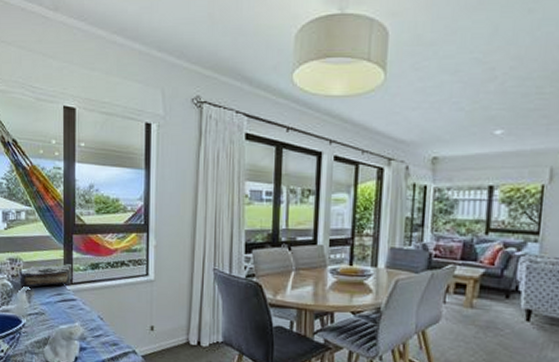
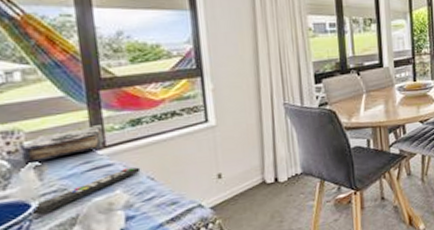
remote control: none [21,305,94,330] -> present [31,167,141,215]

